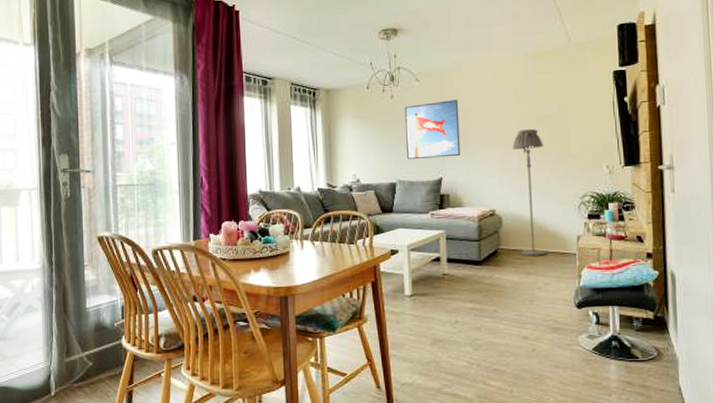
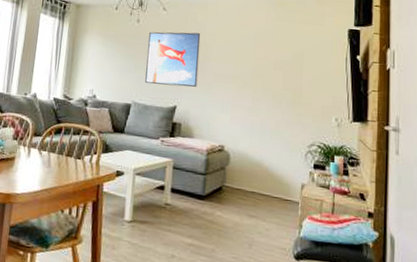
floor lamp: present [512,129,546,256] -> none [245,71,277,200]

